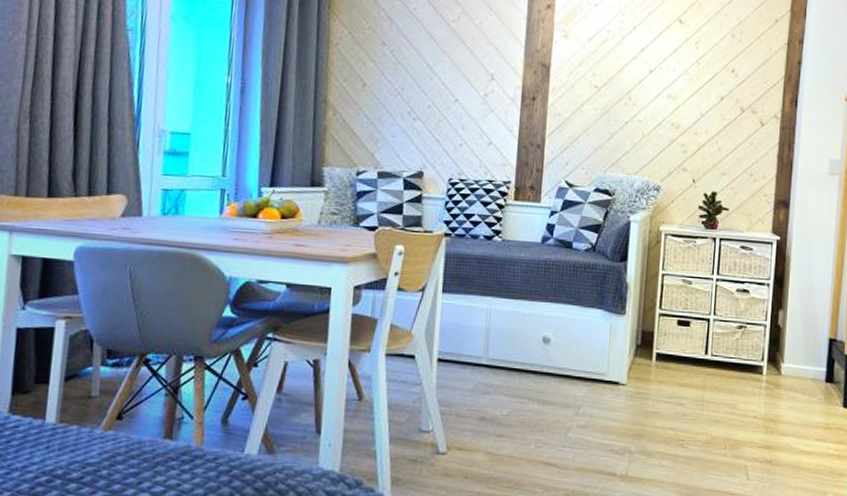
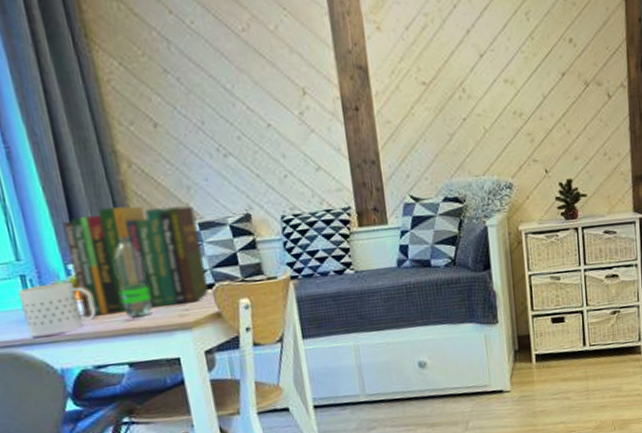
mug: none [212,200,274,246] -> present [17,281,97,338]
books: none [261,145,377,240] -> present [62,205,210,317]
bottle: none [296,172,324,244] -> present [113,236,153,318]

